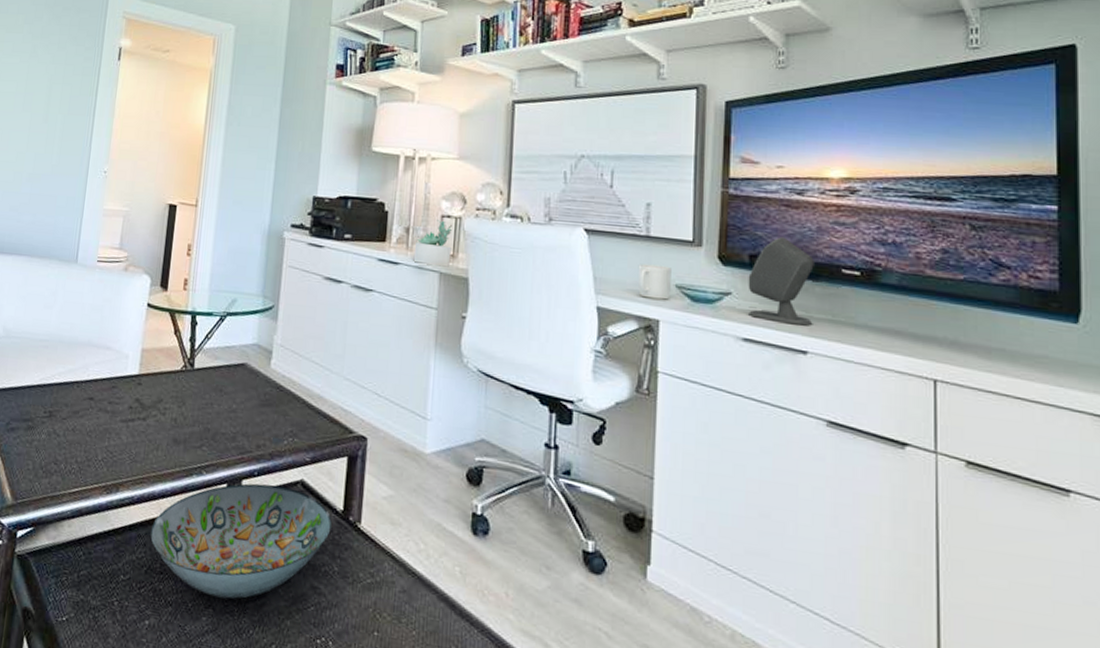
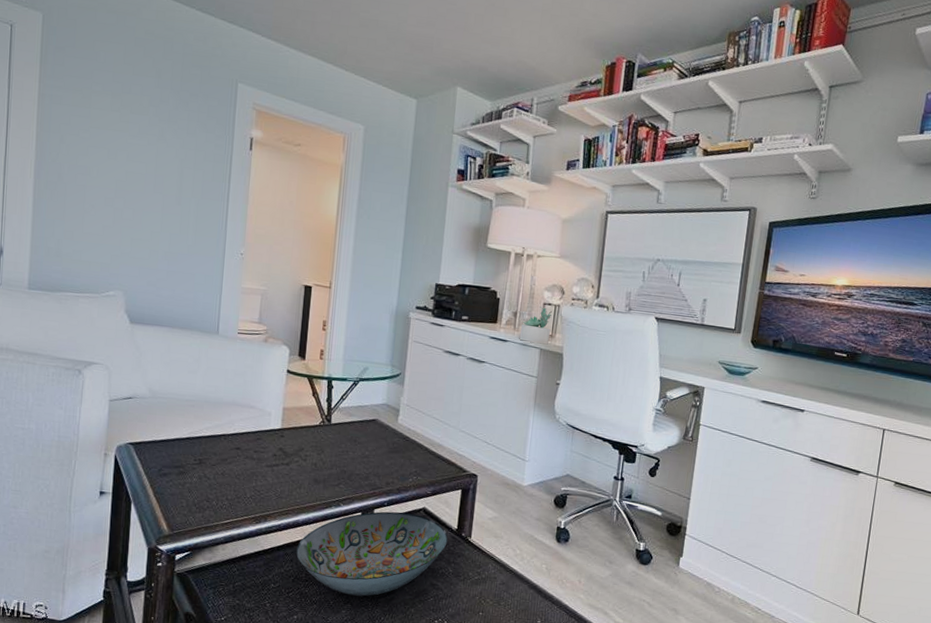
mug: present [638,263,672,300] -> none [691,345,717,373]
speaker: present [748,237,814,326] -> none [768,327,817,392]

